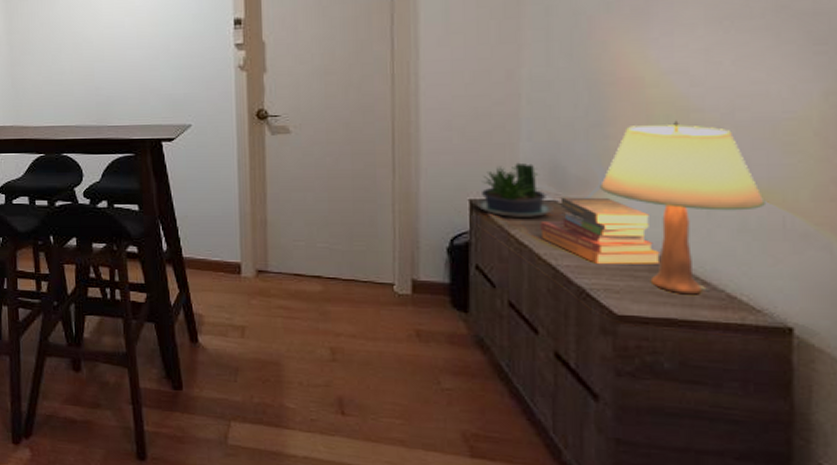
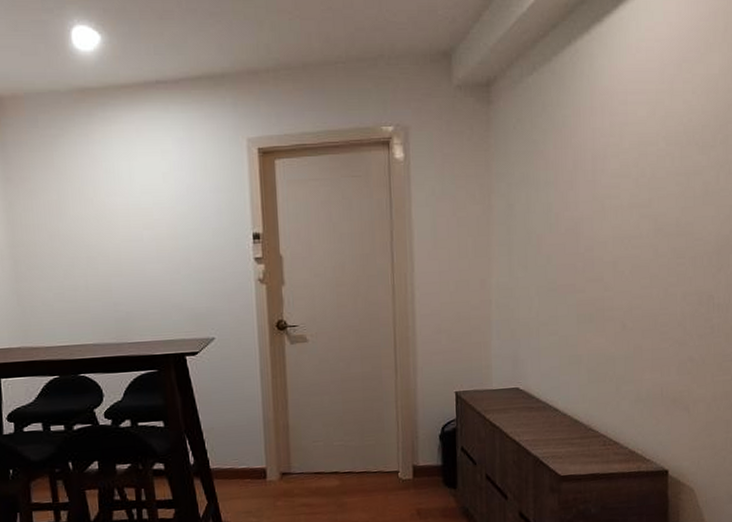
potted plant: present [476,162,553,217] -> none [460,357,516,404]
books: present [540,197,661,265] -> none [507,382,588,437]
table lamp: present [600,120,765,295] -> none [548,318,651,454]

